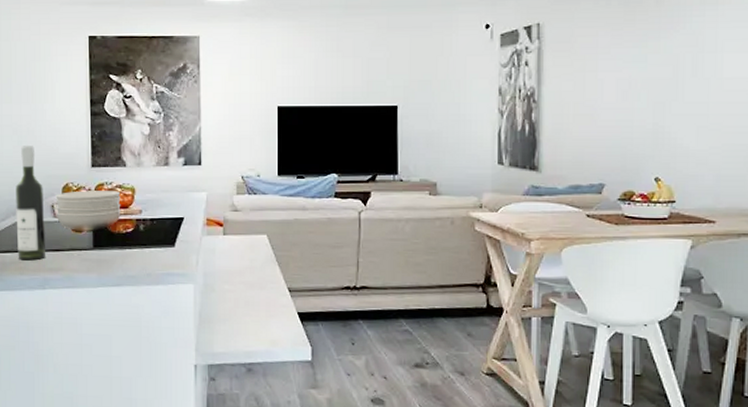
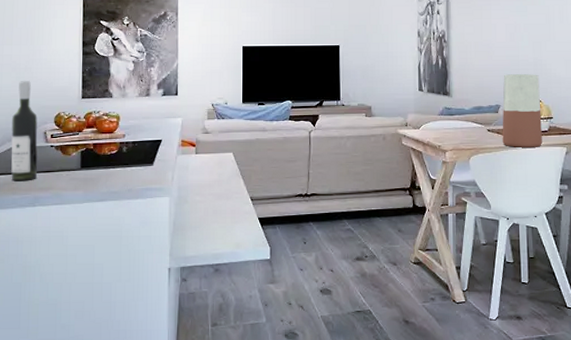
bowl: present [55,190,121,232] -> none [48,119,107,155]
vase: none [605,144,660,239] -> present [502,74,542,147]

